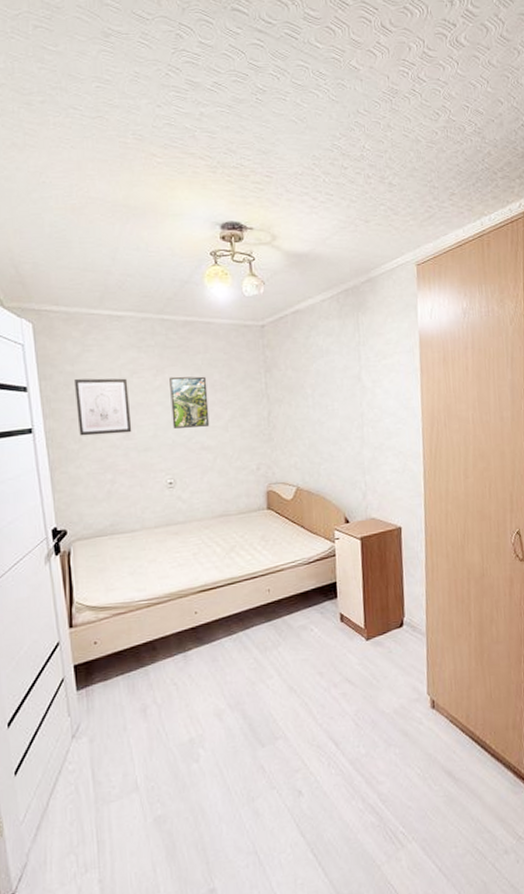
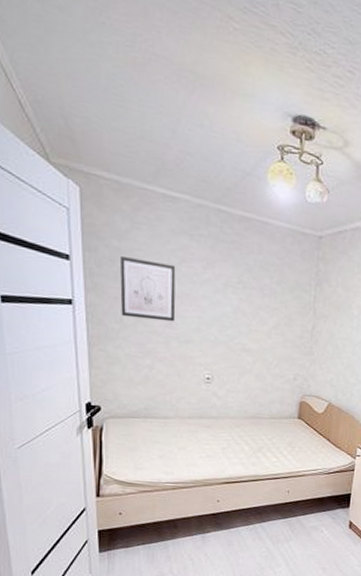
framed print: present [169,376,210,429] -> none [216,272,257,329]

